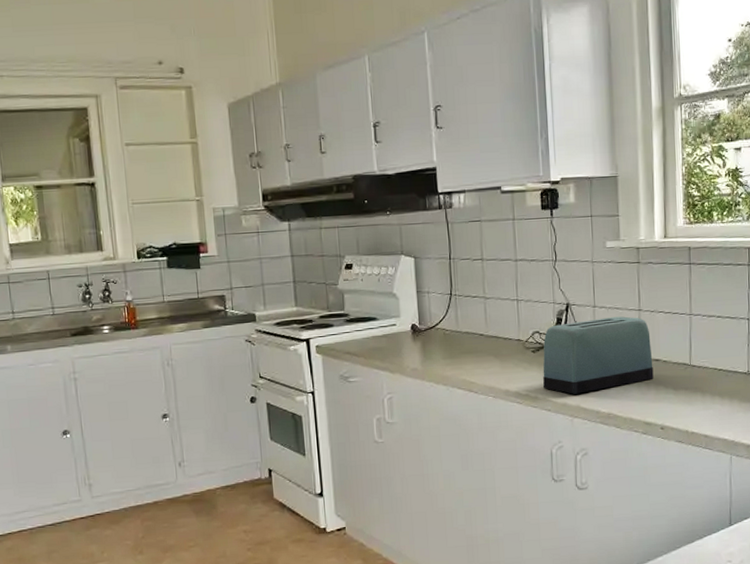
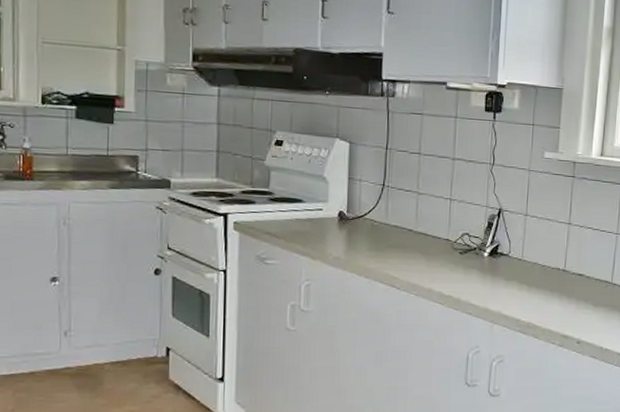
toaster: present [543,316,654,394] -> none [467,227,577,300]

